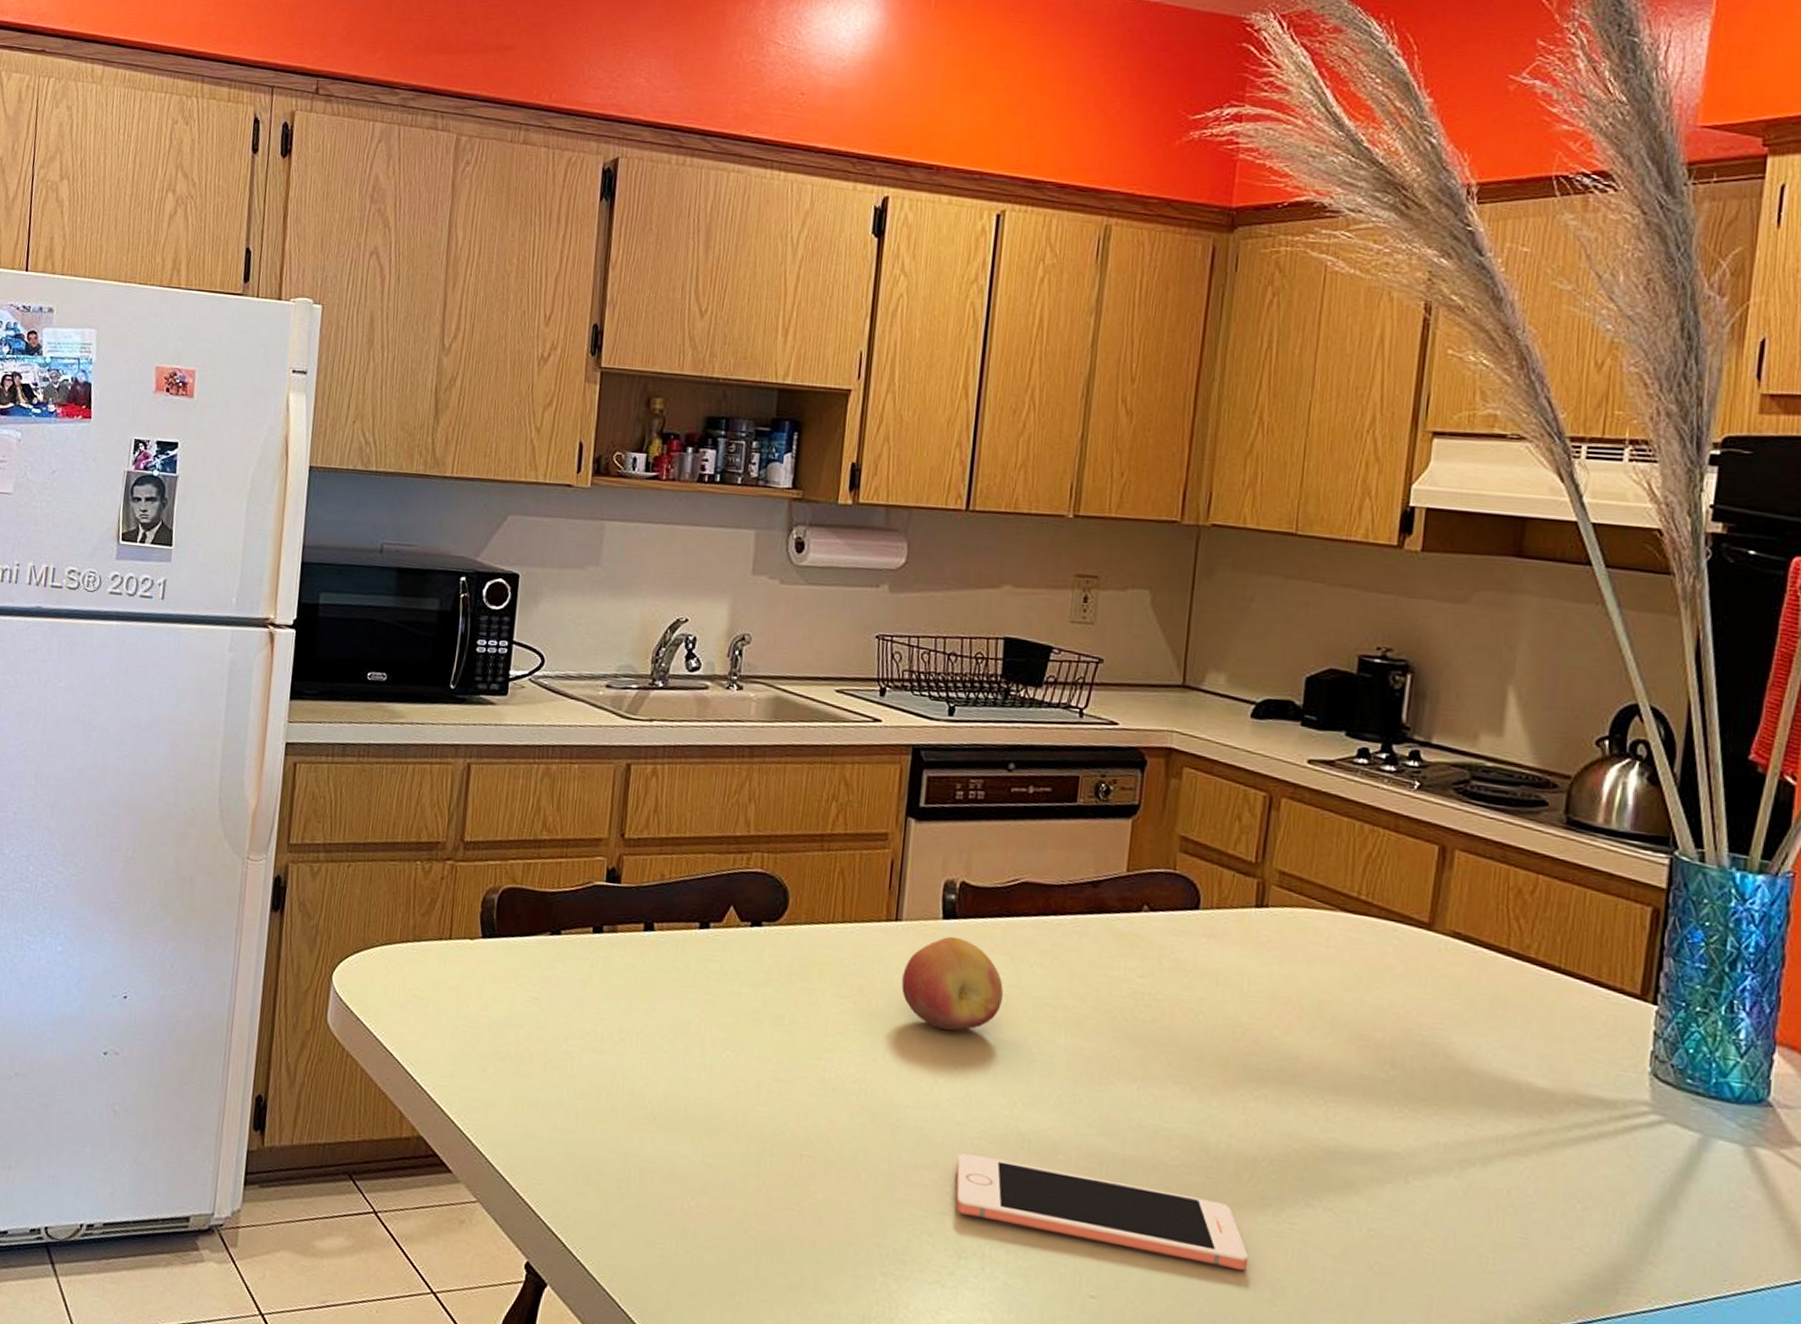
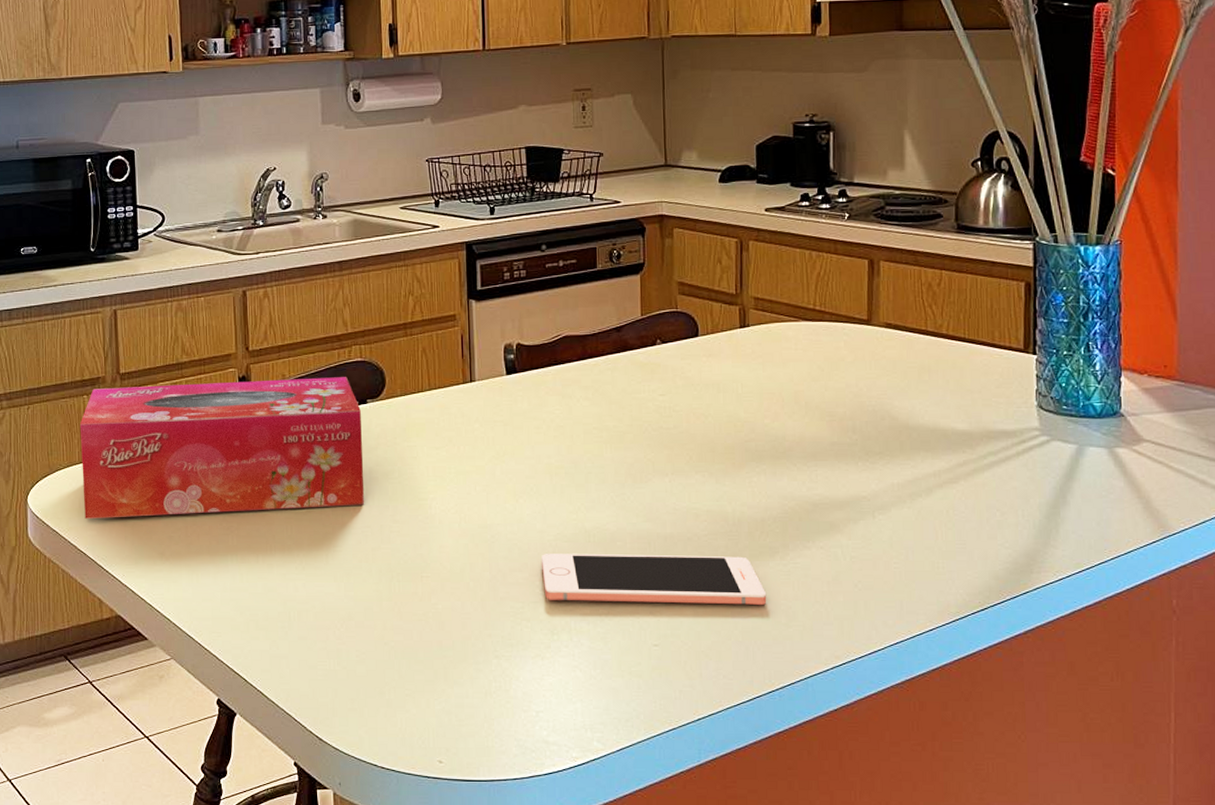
tissue box: none [397,855,753,1053] -> present [79,377,365,519]
fruit: present [901,936,1003,1031] -> none [481,387,560,460]

